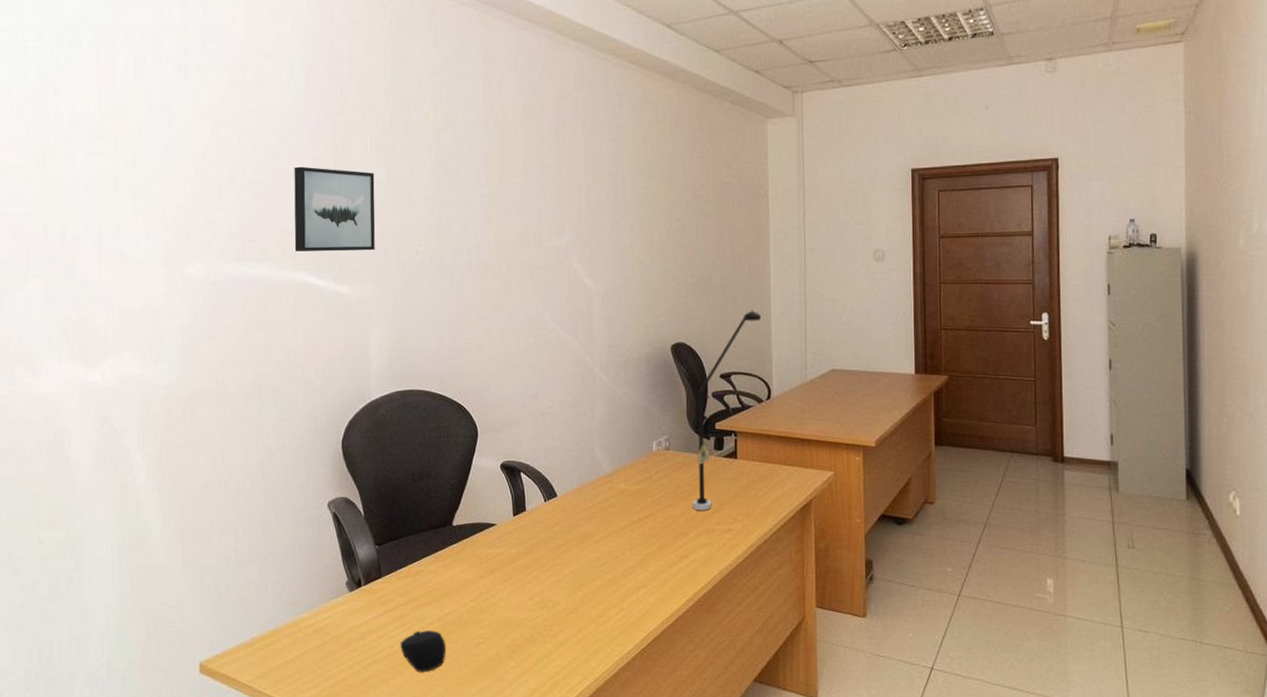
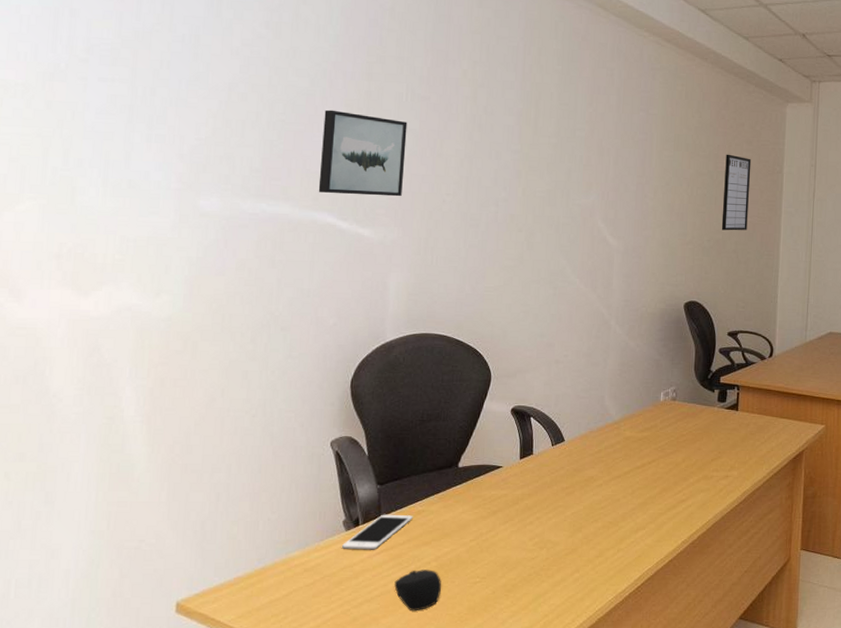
cell phone: none [346,574,413,611] -> present [341,514,413,550]
desk lamp: present [691,310,762,511] -> none [694,274,770,458]
writing board: none [704,180,733,264] -> present [721,154,752,231]

